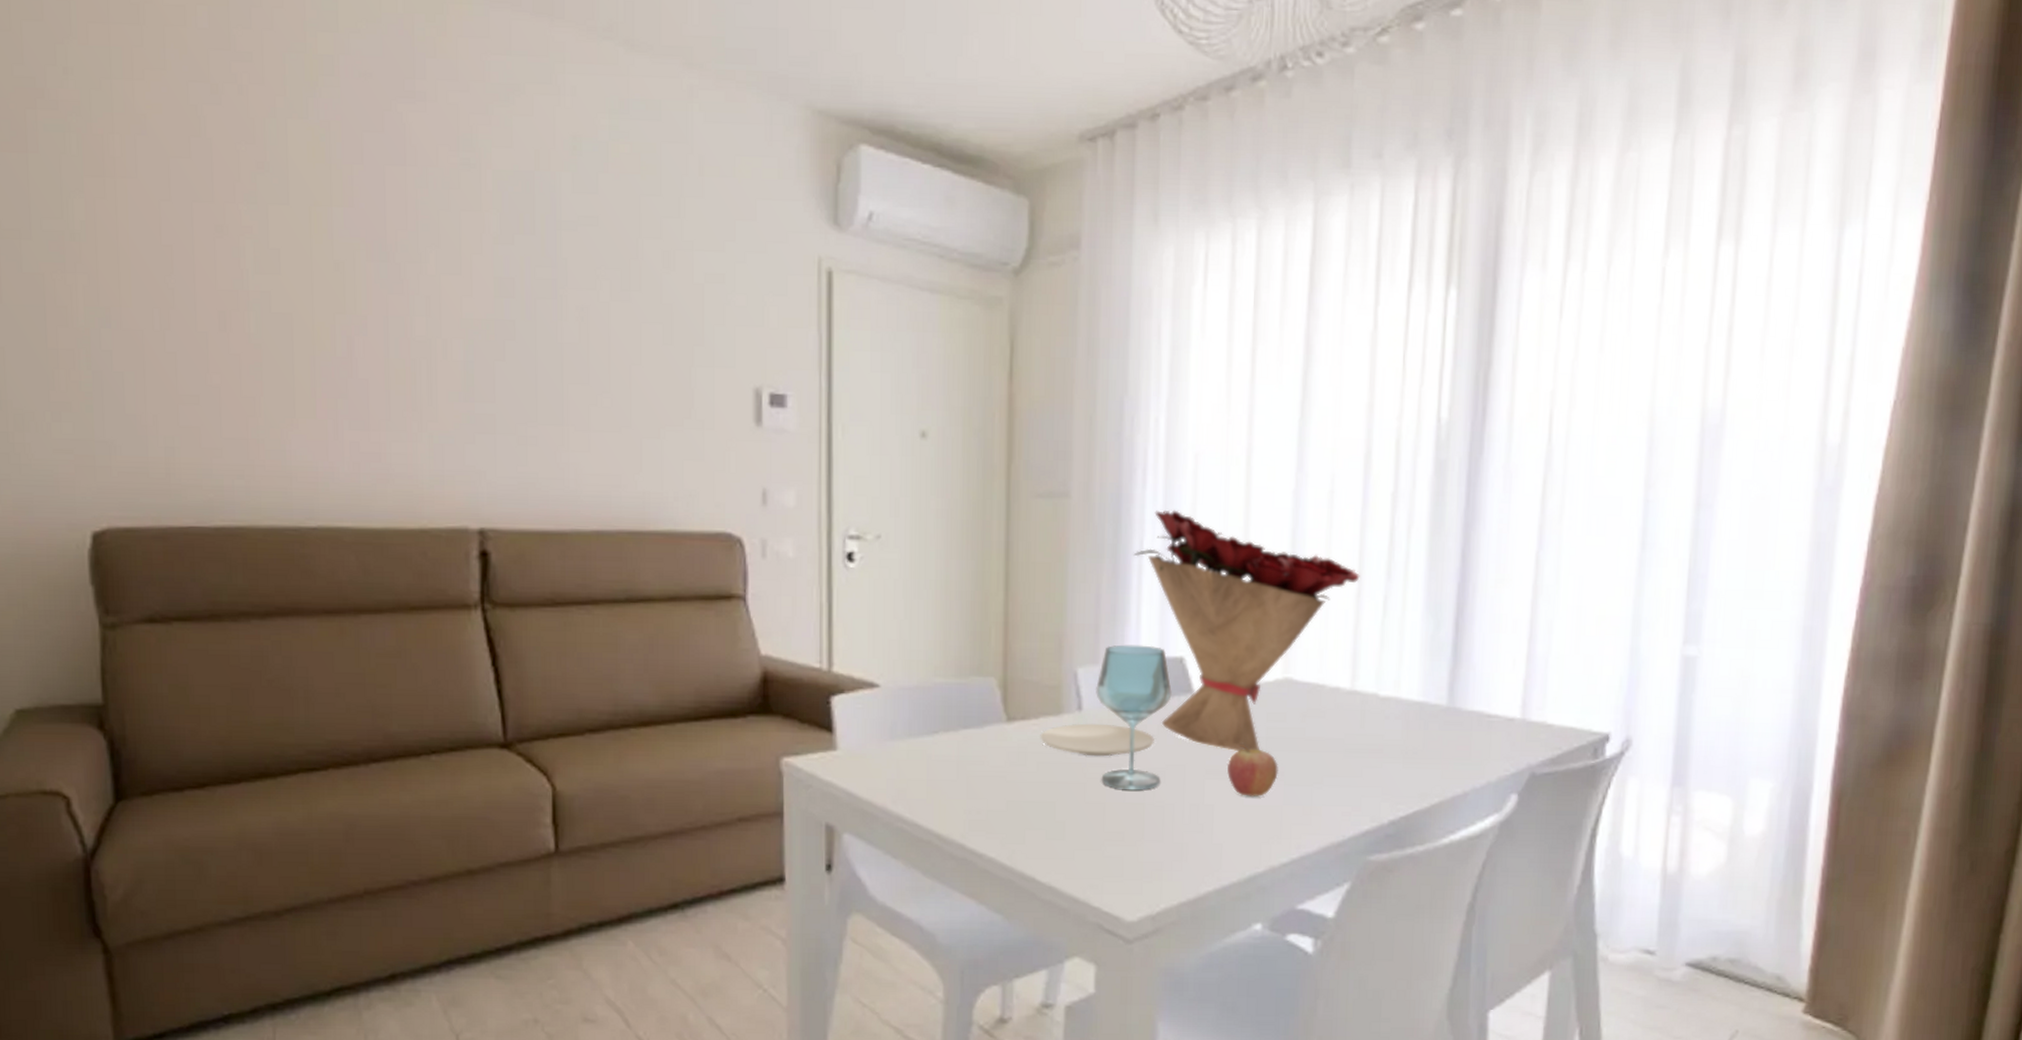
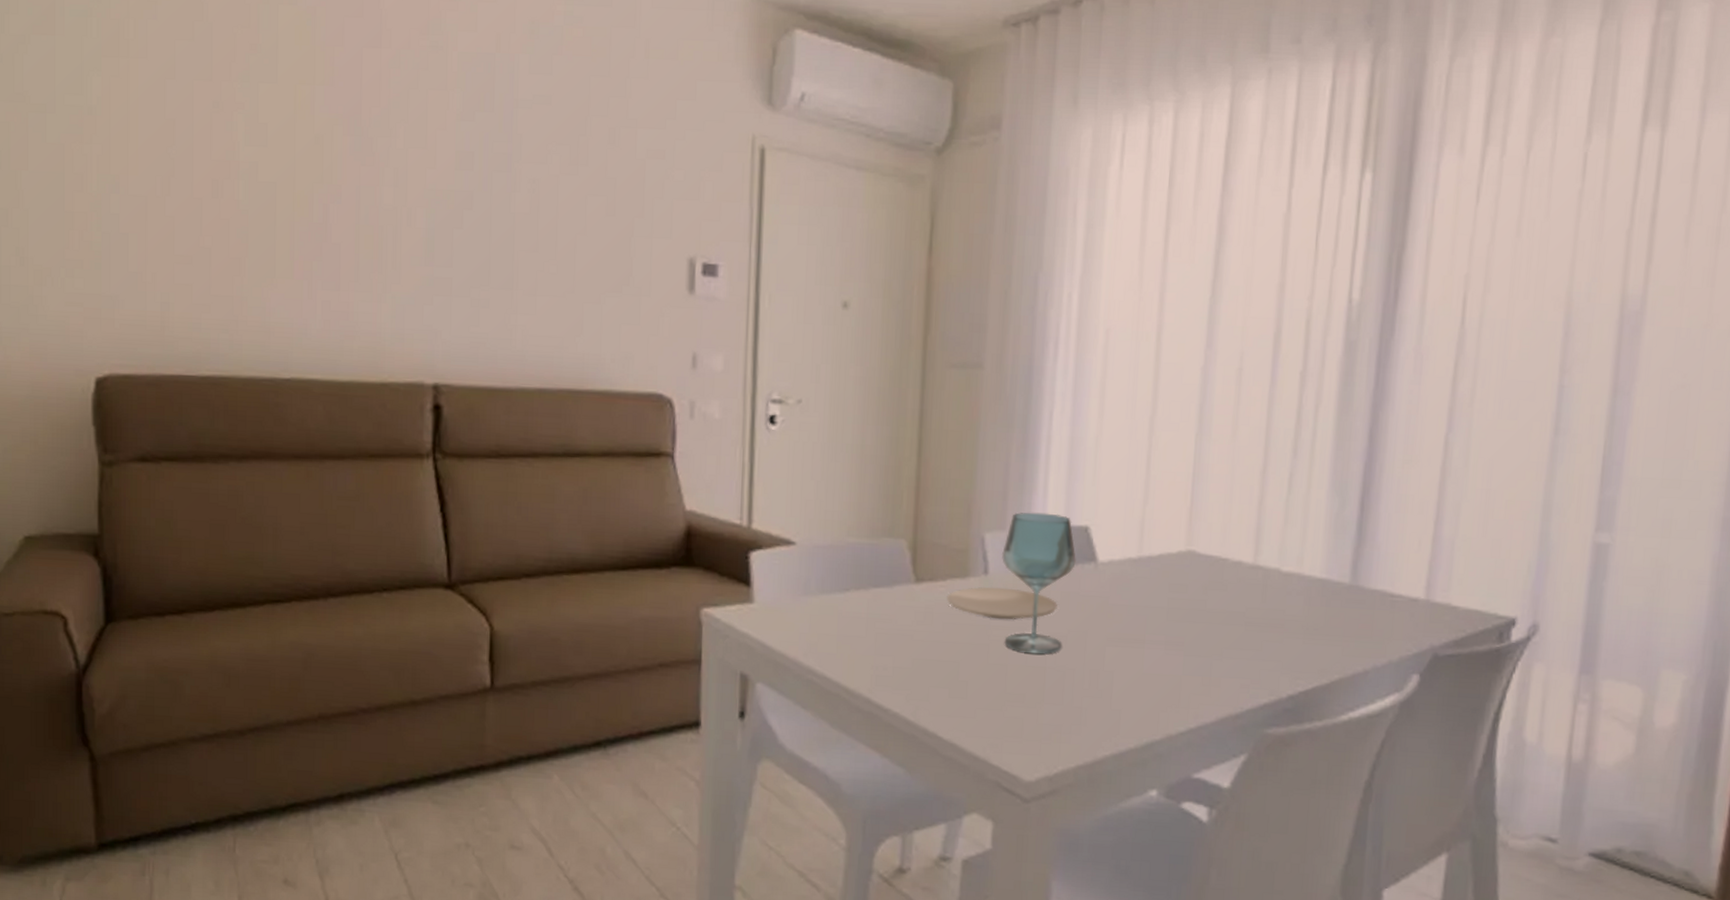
flower bouquet: present [1133,510,1360,751] -> none [1043,383,1266,620]
fruit: present [1227,744,1278,798] -> none [1127,613,1179,666]

